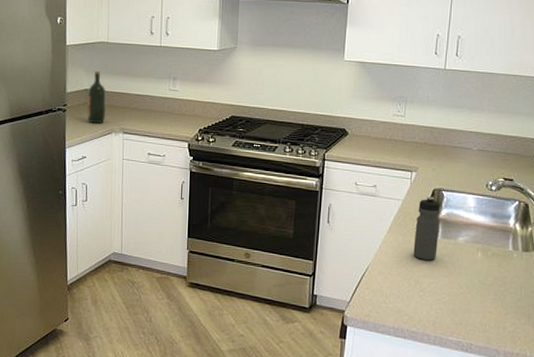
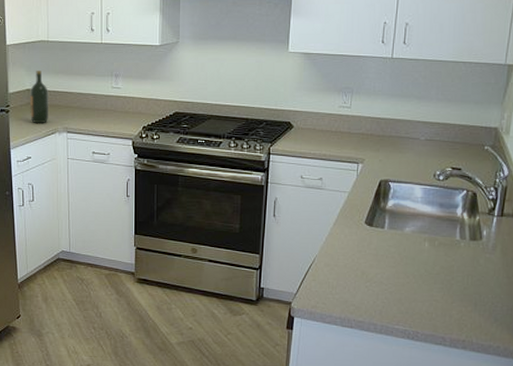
water bottle: present [413,197,440,260] -> none [359,188,387,251]

